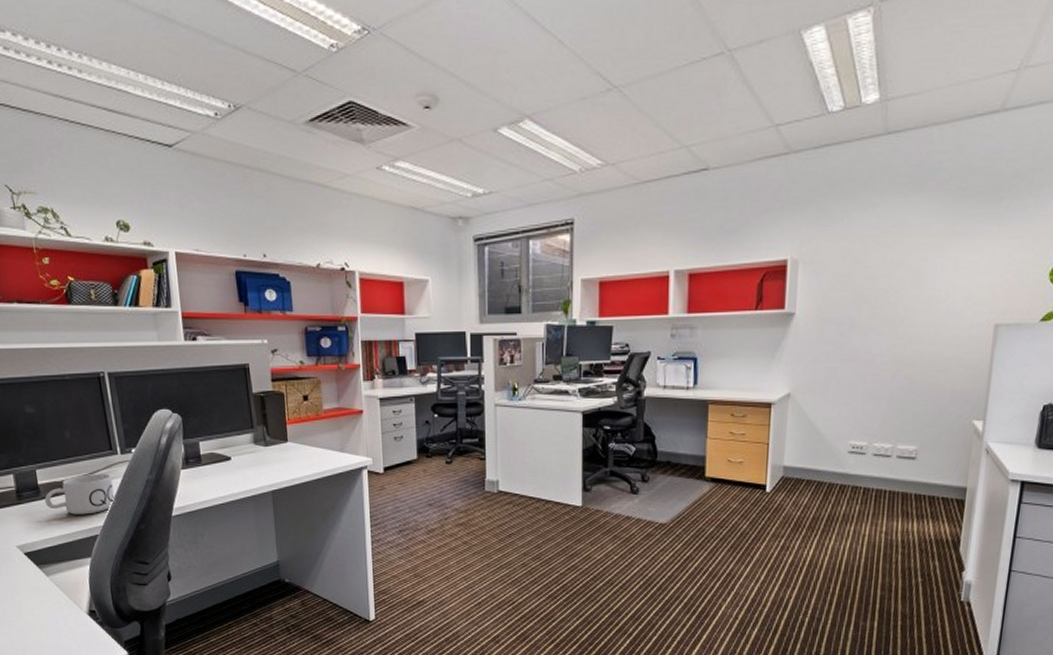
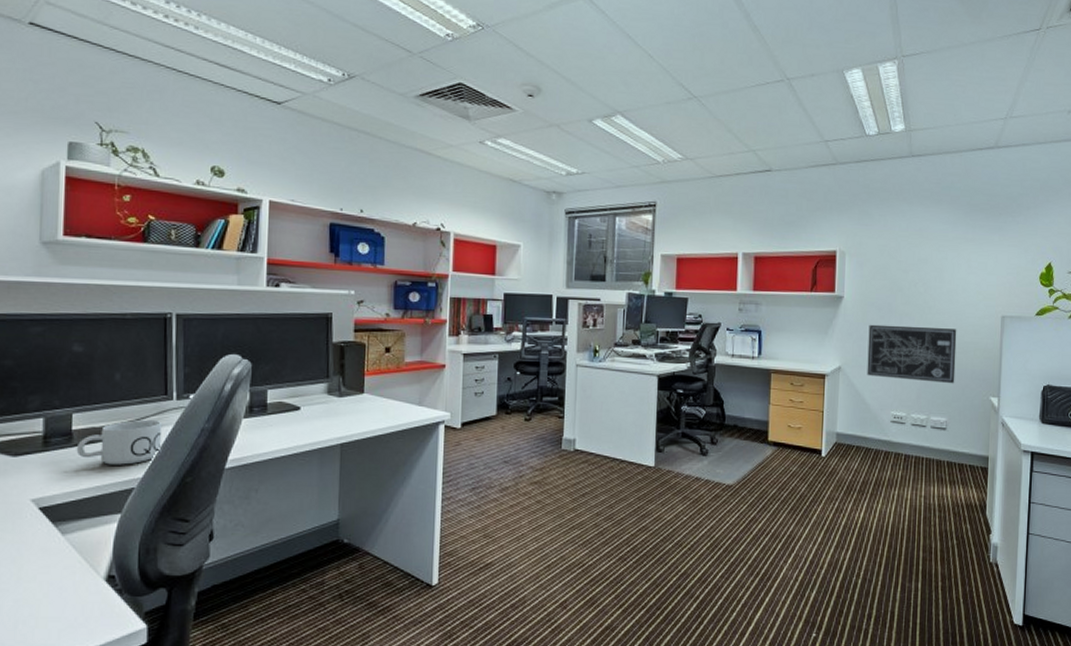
wall art: none [821,342,936,408] -> present [867,324,957,384]

